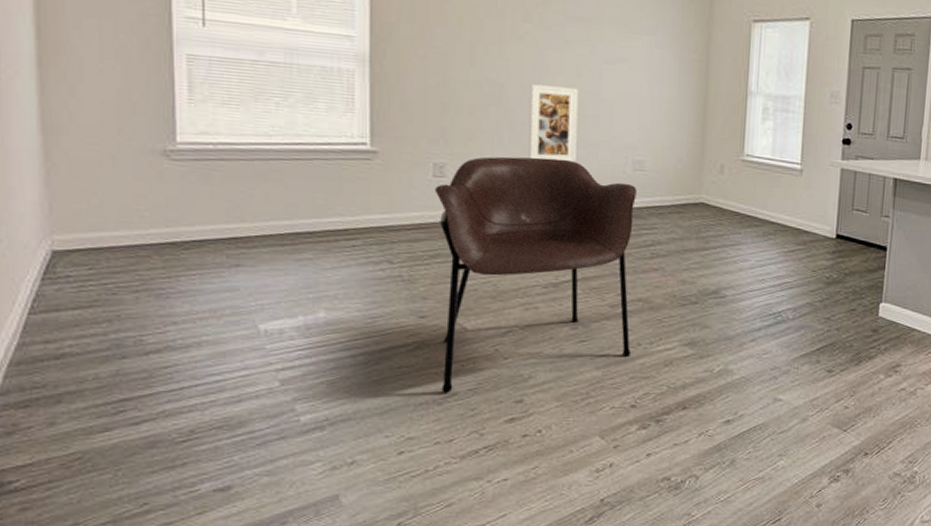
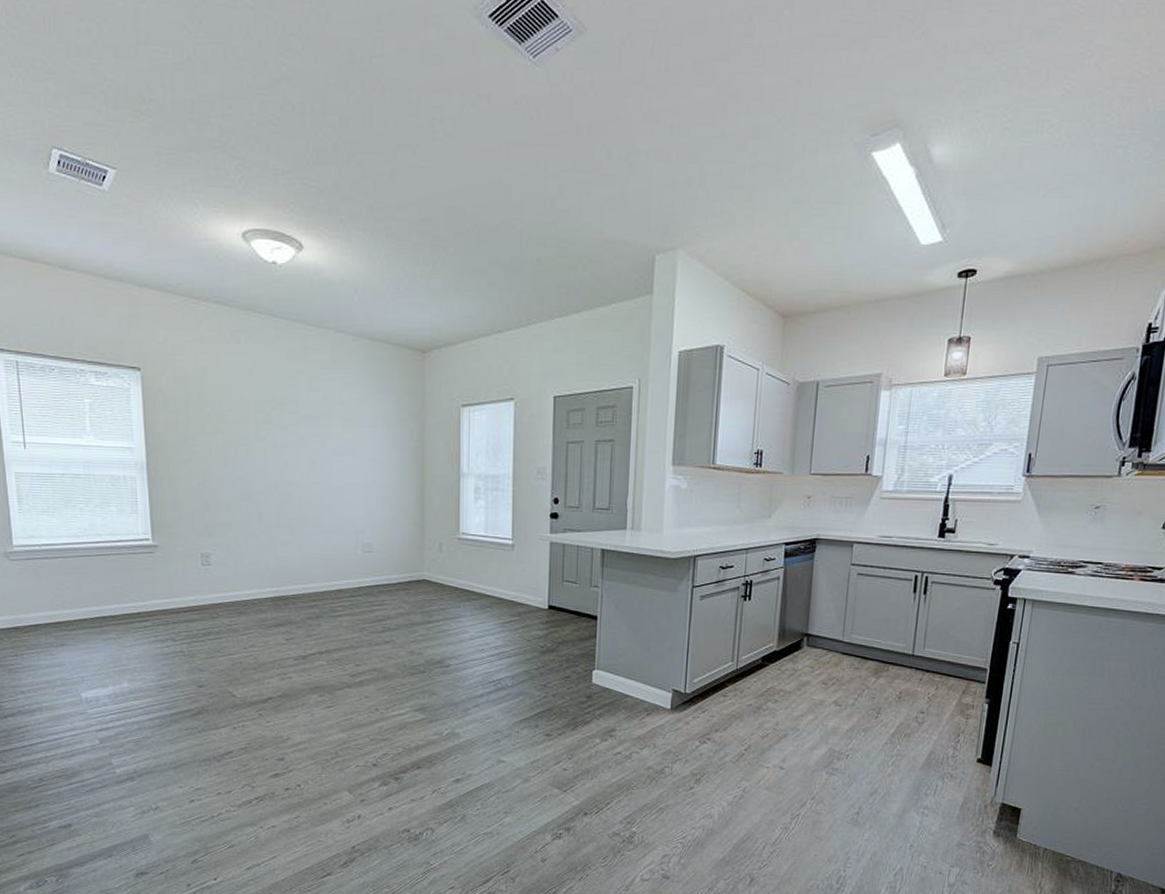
armchair: present [434,156,636,393] -> none [203,544,371,751]
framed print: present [529,84,579,163] -> none [273,479,315,548]

